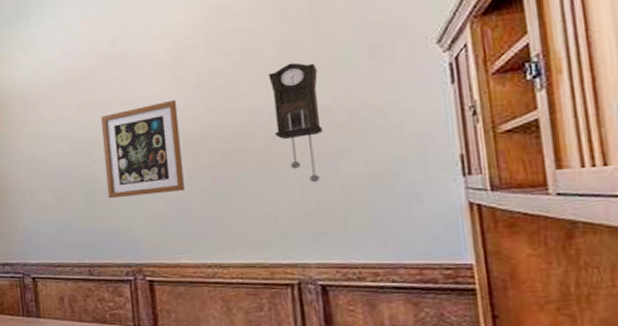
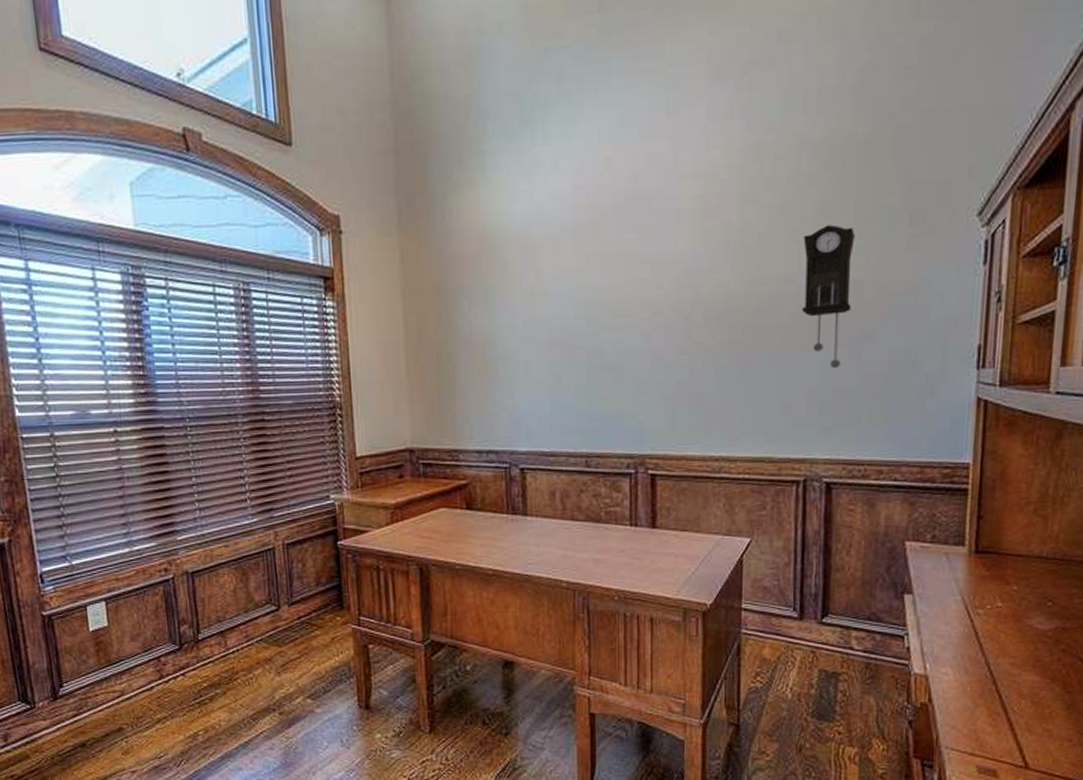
wall art: present [101,99,185,199] -> none [614,258,701,377]

